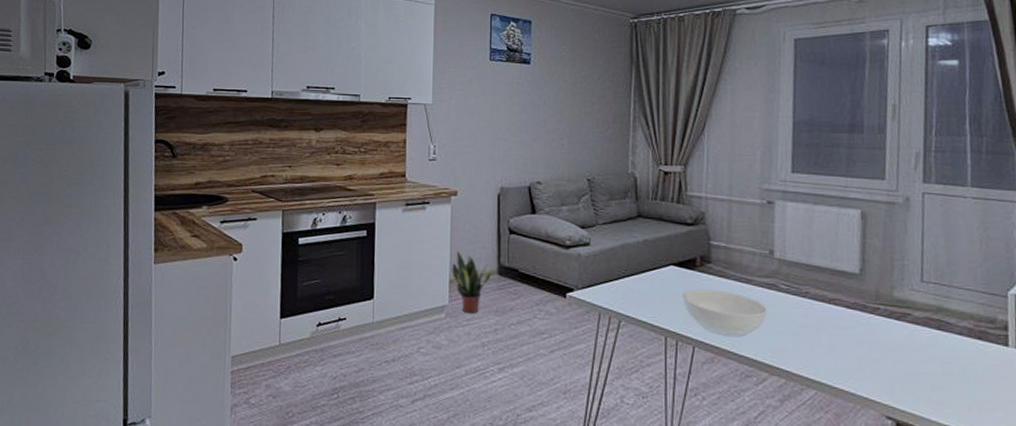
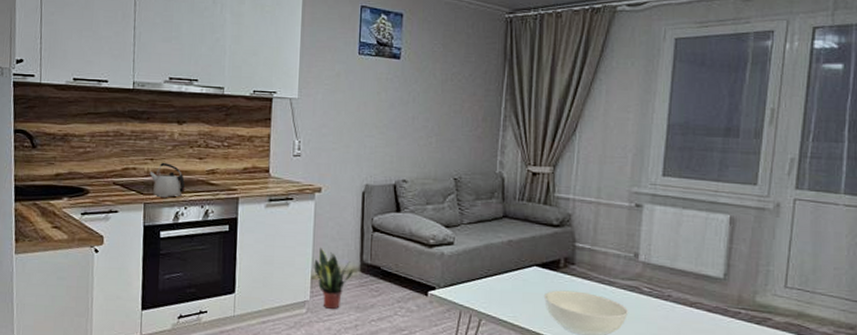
kettle: none [287,169,323,204] -> present [149,162,186,197]

